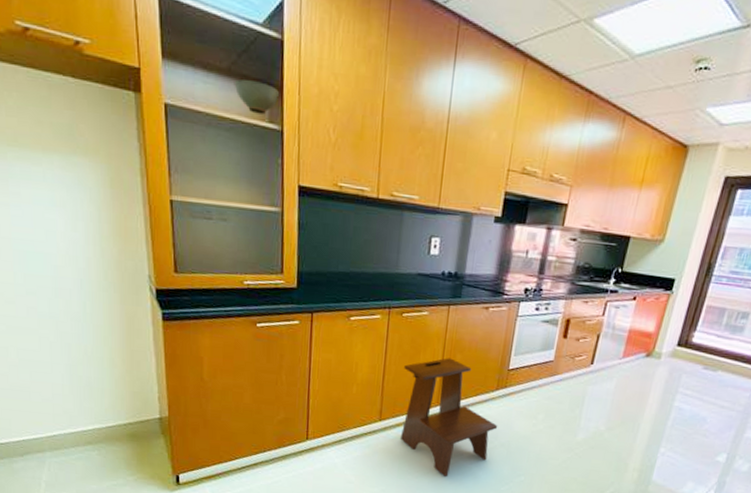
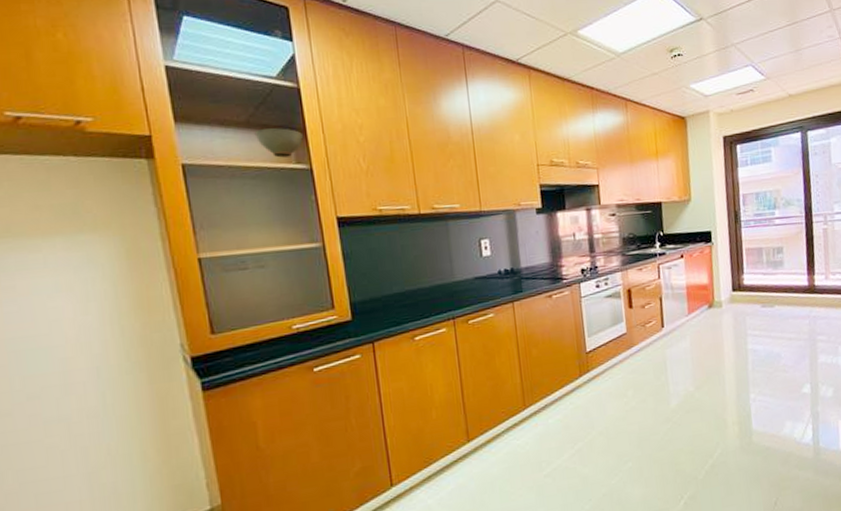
step stool: present [399,358,498,478] -> none [481,355,592,487]

